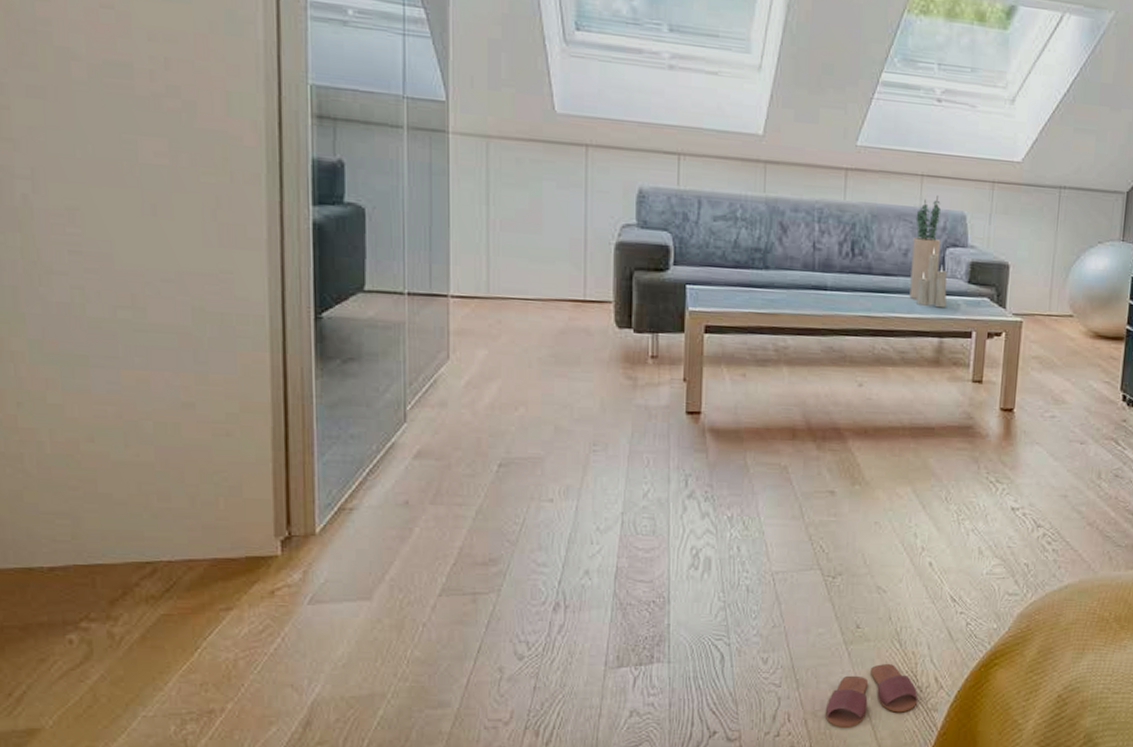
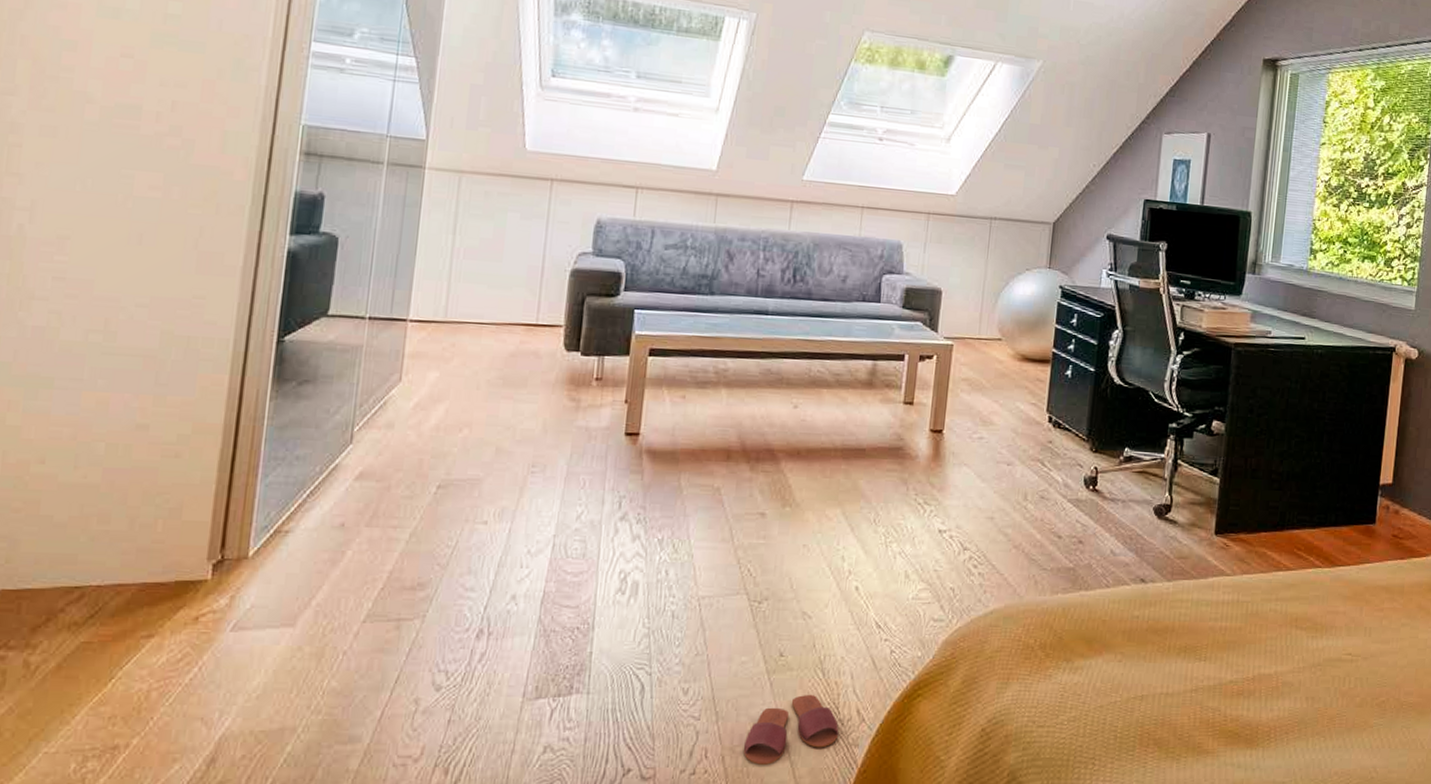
vase: present [909,195,941,301] -> none [846,226,879,325]
candle: present [916,247,947,308] -> none [852,273,883,332]

